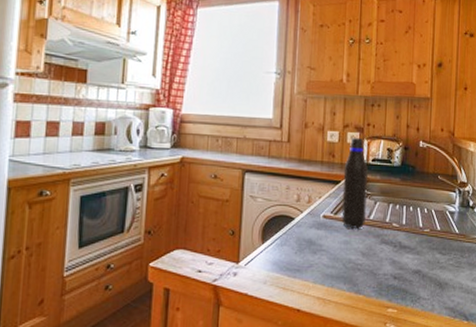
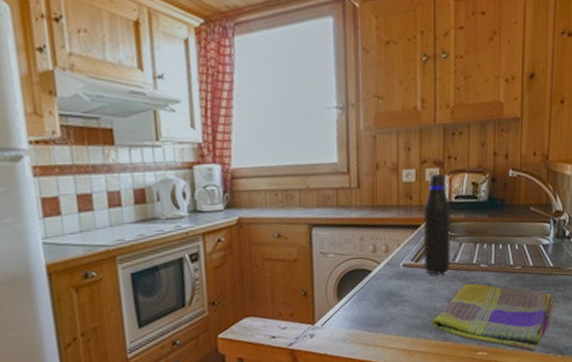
dish towel: none [346,241,461,314] -> present [432,283,556,351]

